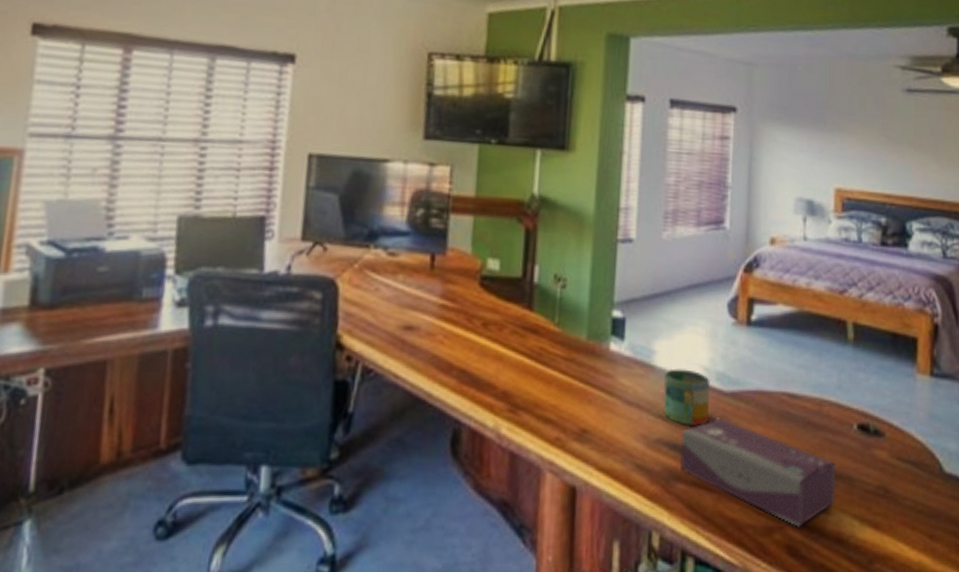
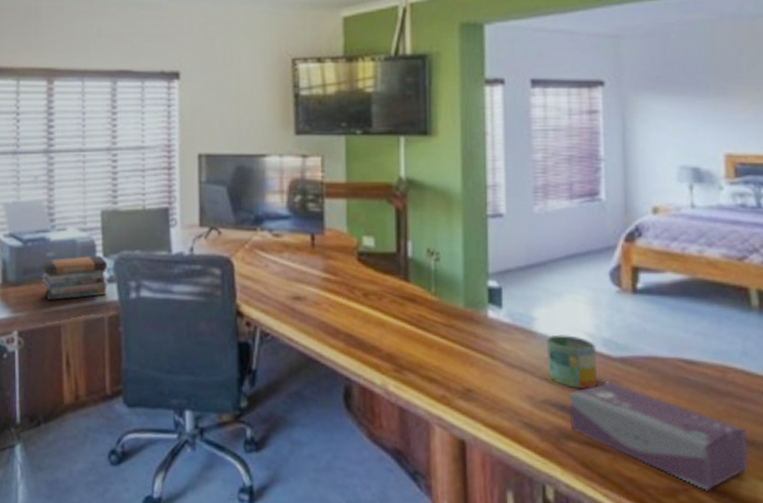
book stack: none [87,271,179,328] -> present [42,255,108,300]

